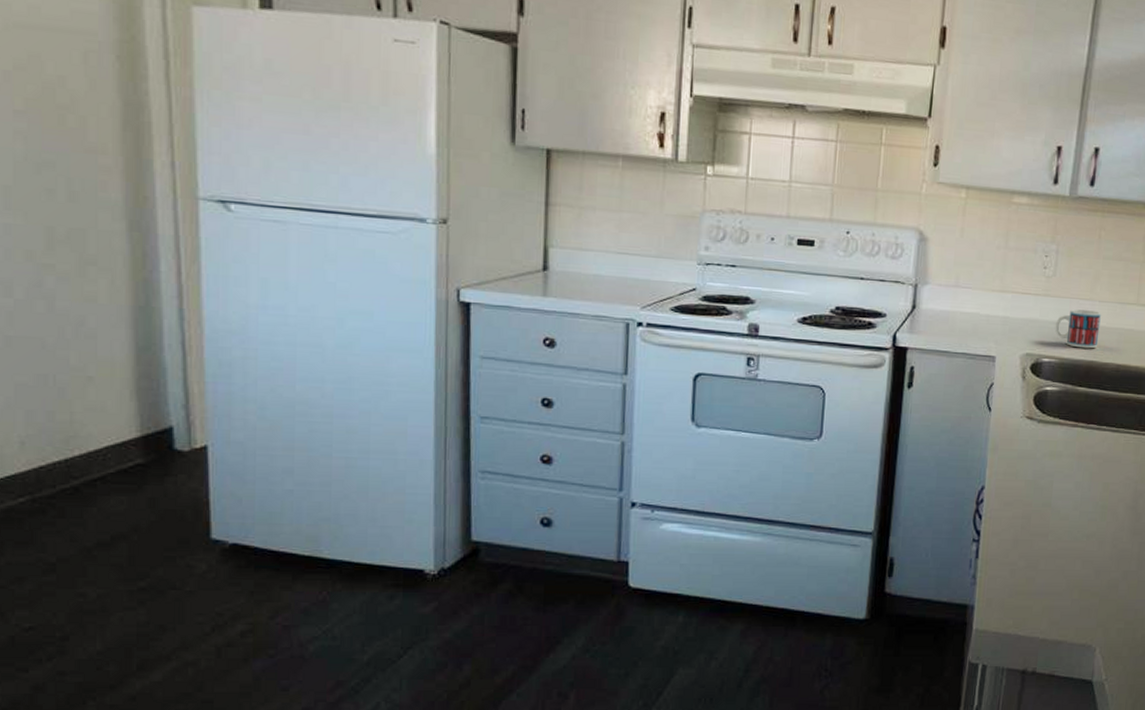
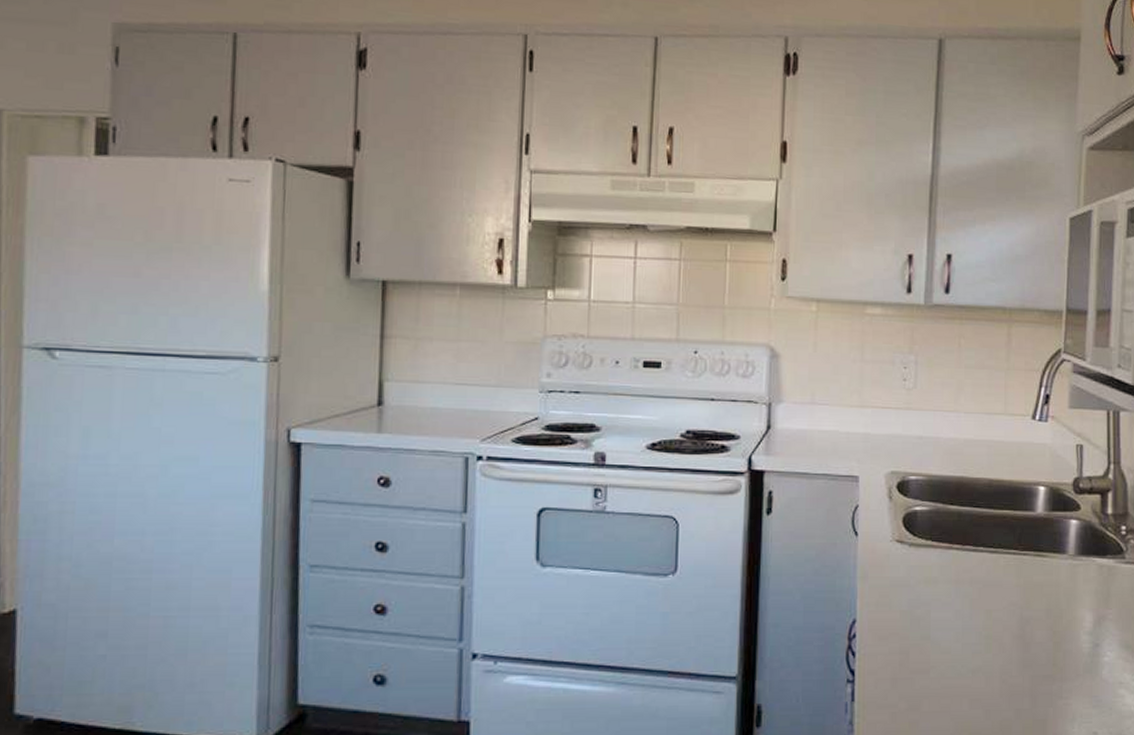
mug: present [1055,309,1101,349] -> none [920,422,968,464]

